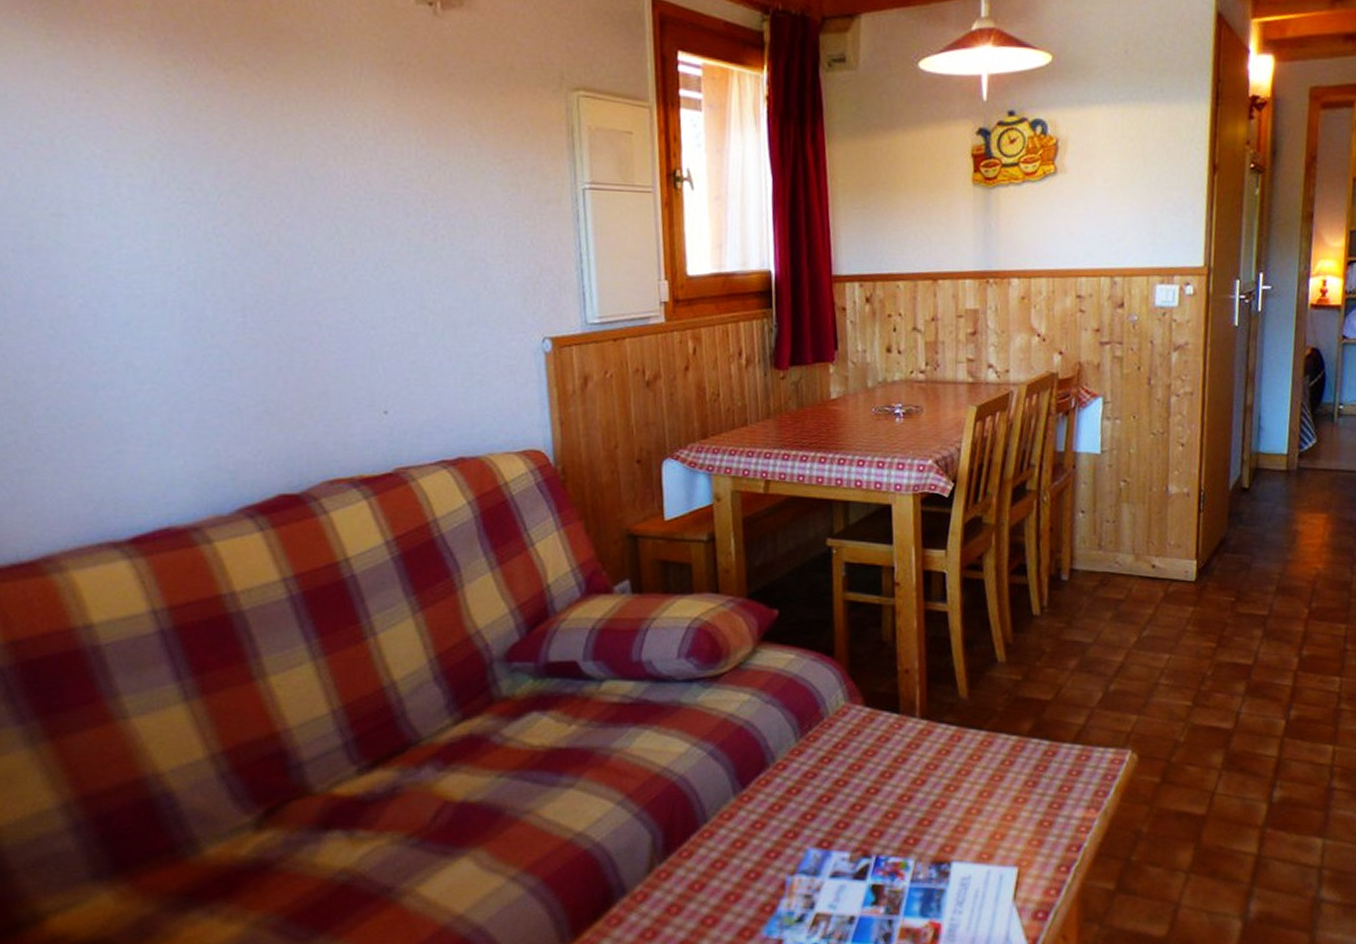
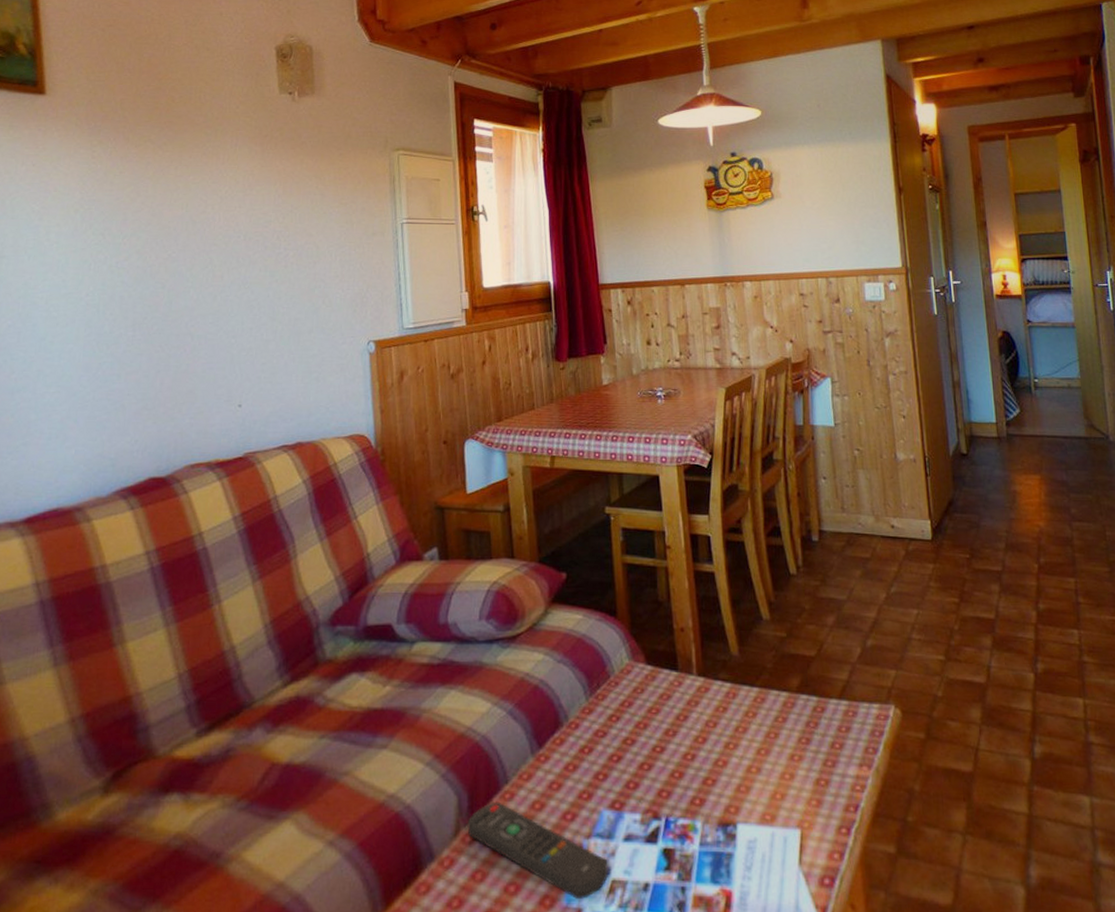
remote control: none [662,841,812,931] -> present [467,803,608,899]

